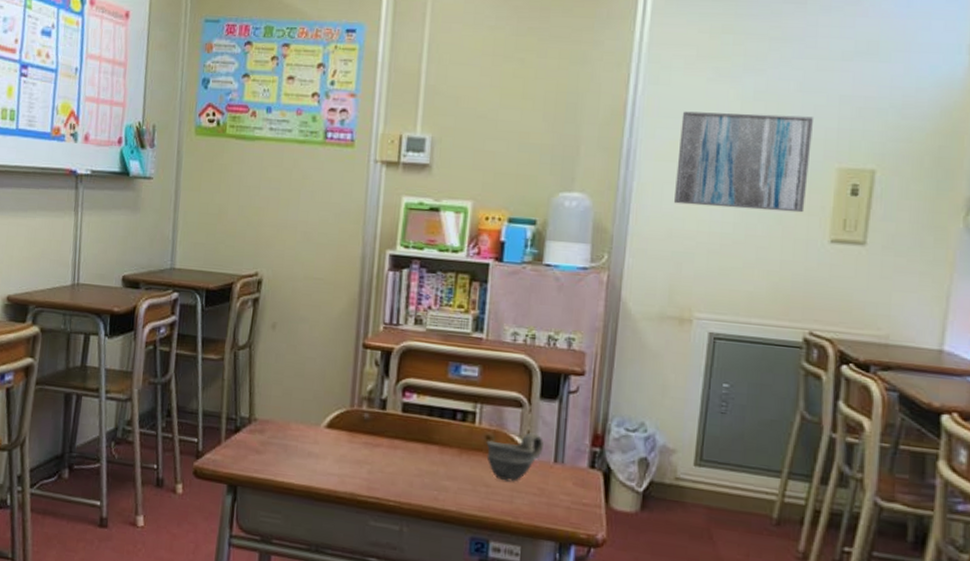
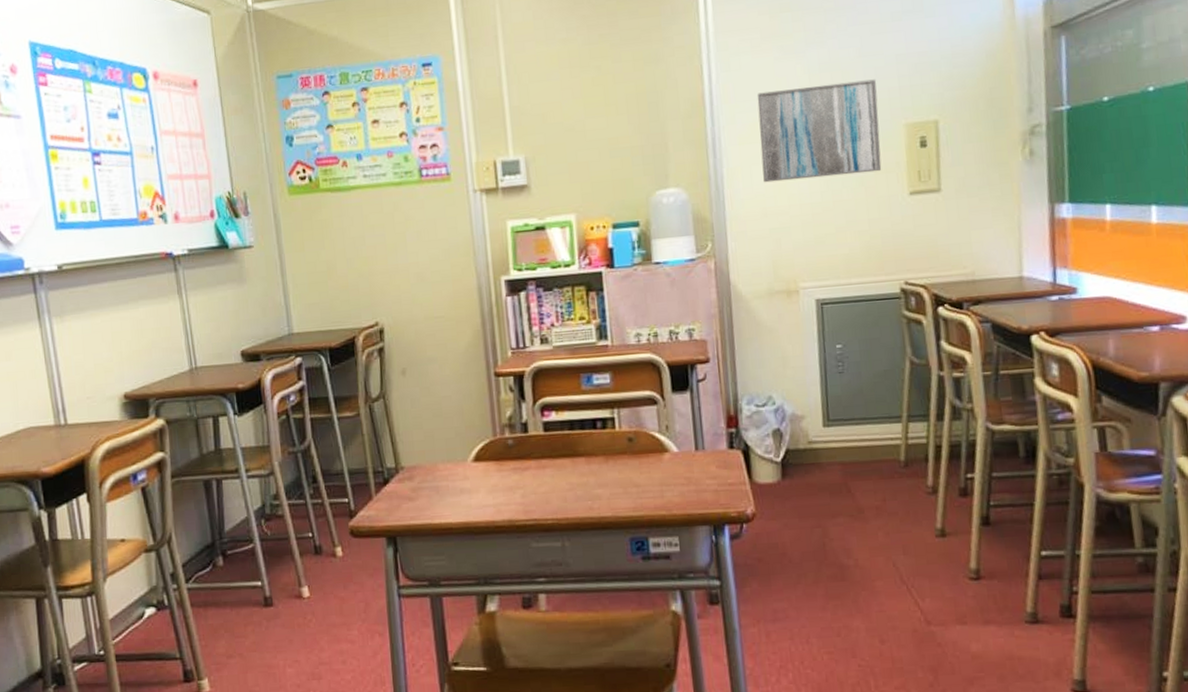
cup: present [486,432,544,482] -> none [629,426,683,478]

